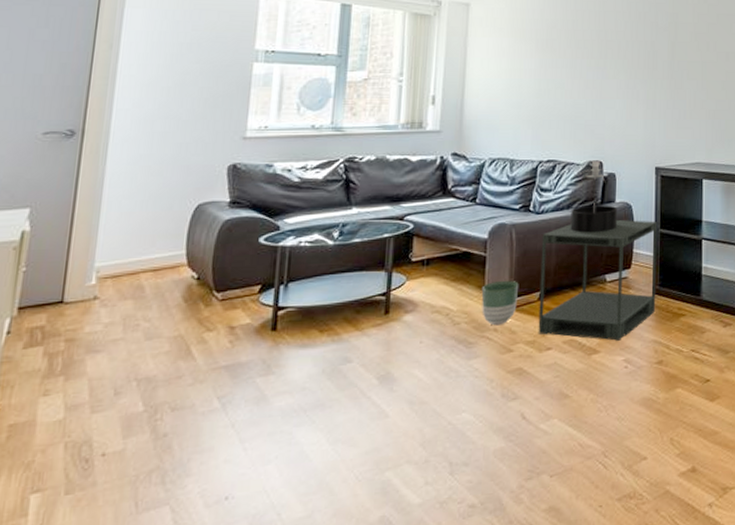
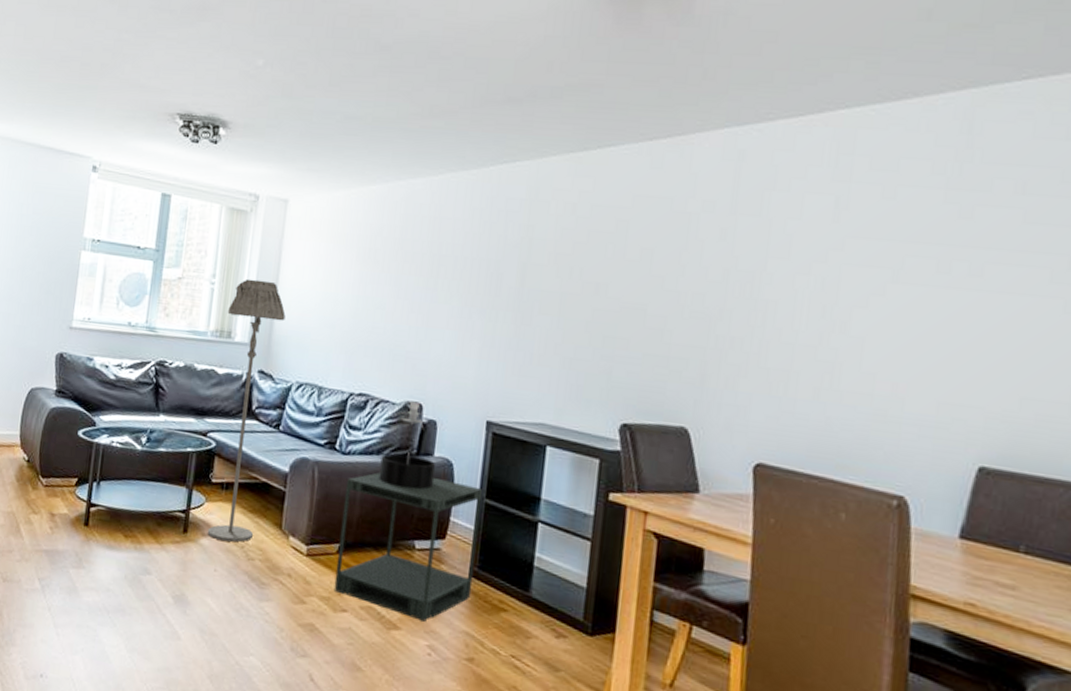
floor lamp: none [410,74,475,313] -> present [207,278,286,542]
planter: present [481,280,519,326] -> none [277,521,318,571]

